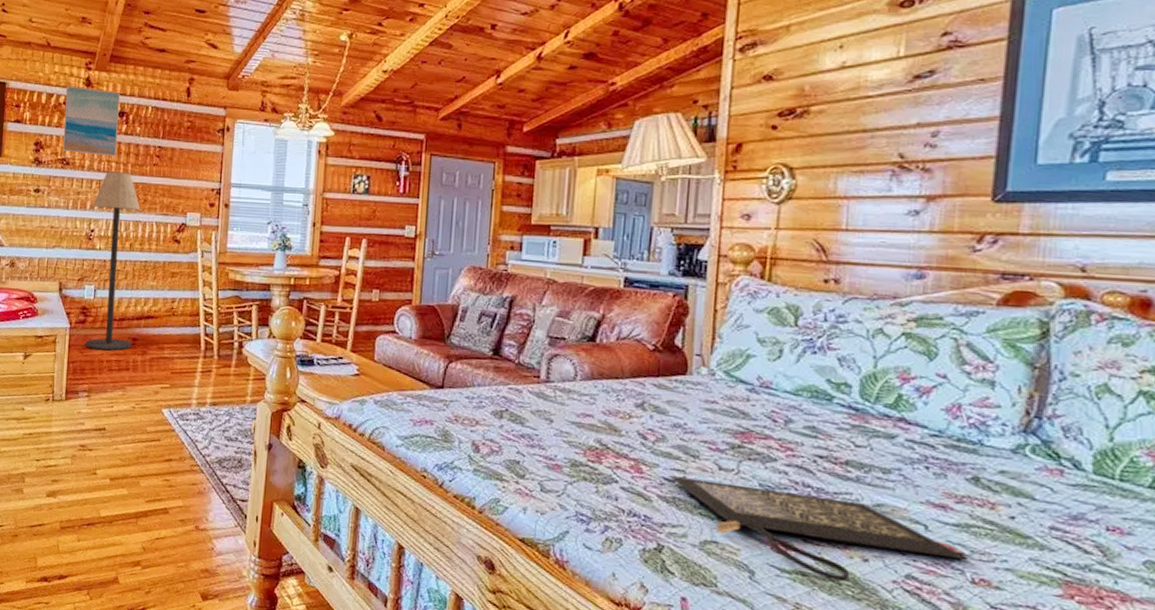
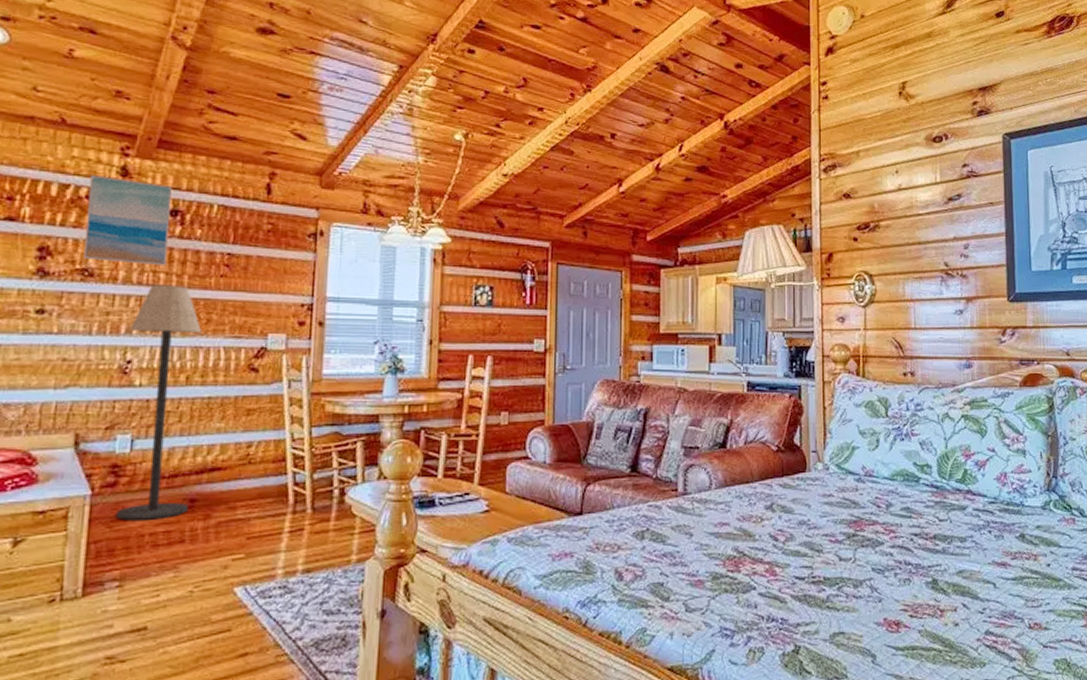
clutch bag: present [668,476,969,583] -> none [798,571,1026,650]

